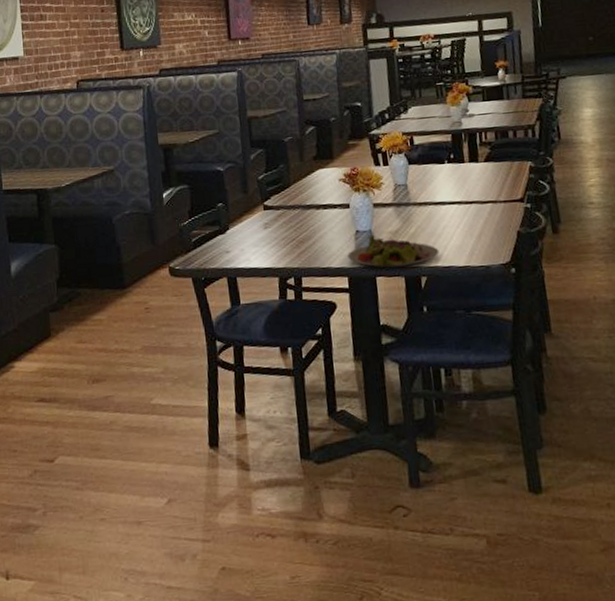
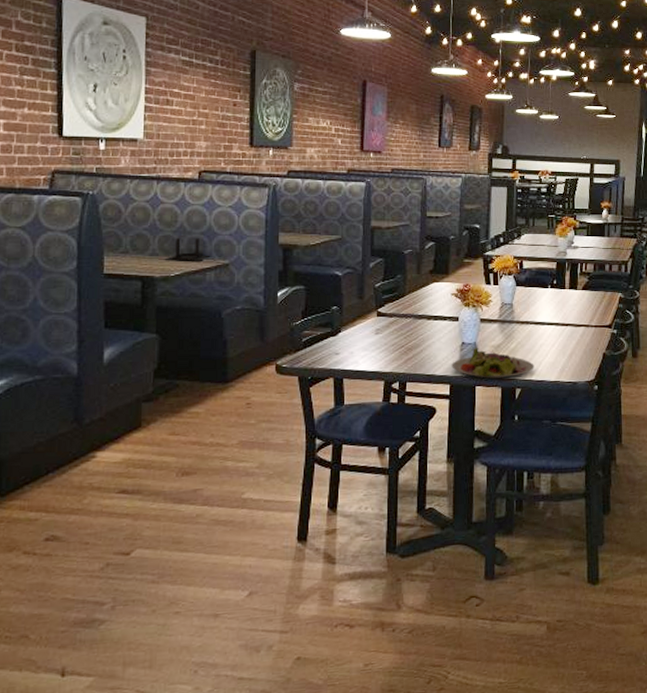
napkin holder: none [54,147,95,173] -> present [164,237,210,261]

